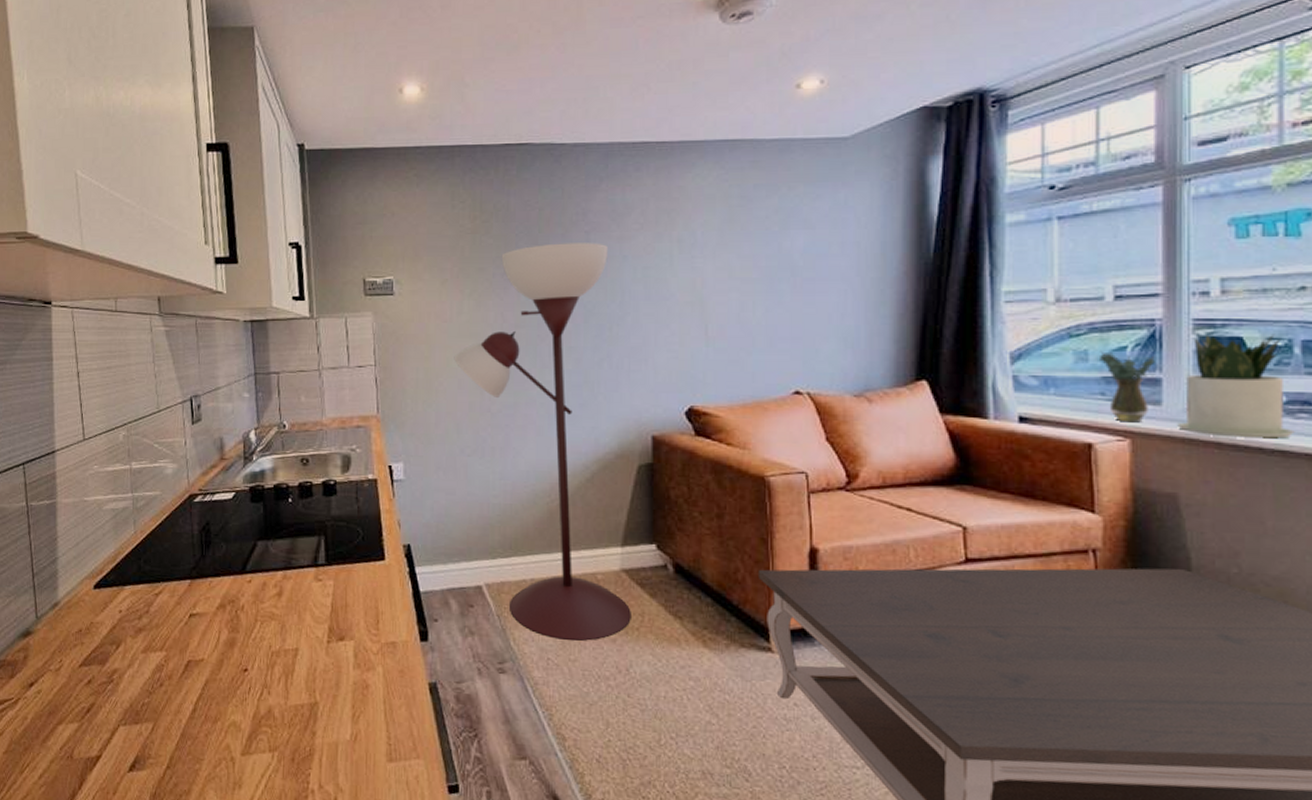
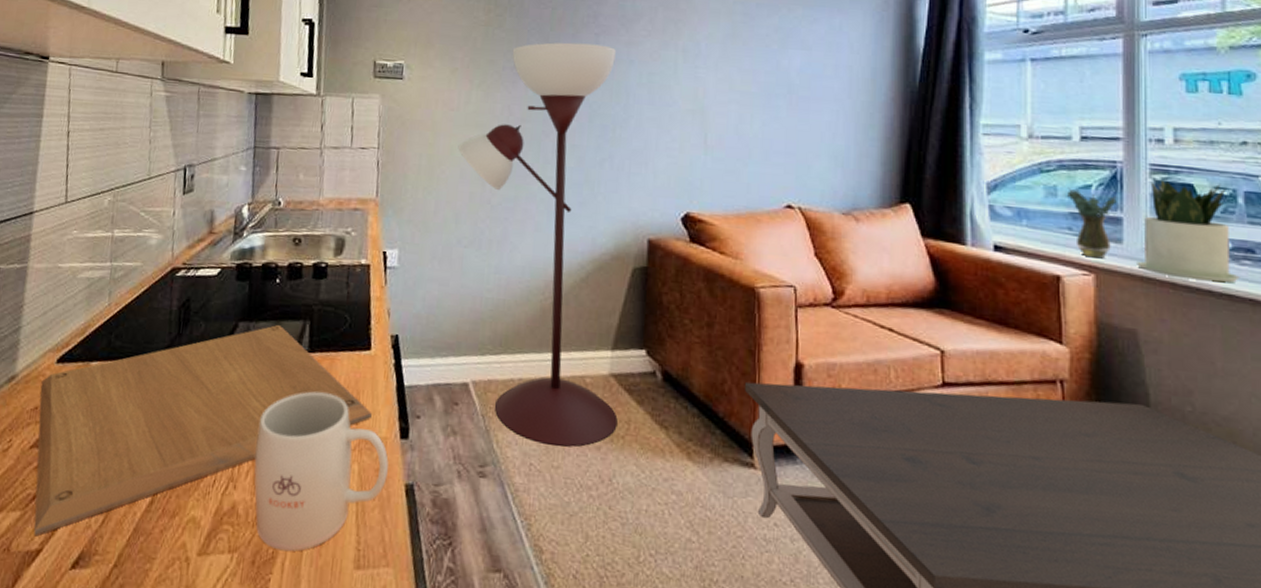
chopping board: none [82,542,391,744] -> present [34,325,372,536]
mug: none [285,602,411,749] -> present [253,391,389,552]

